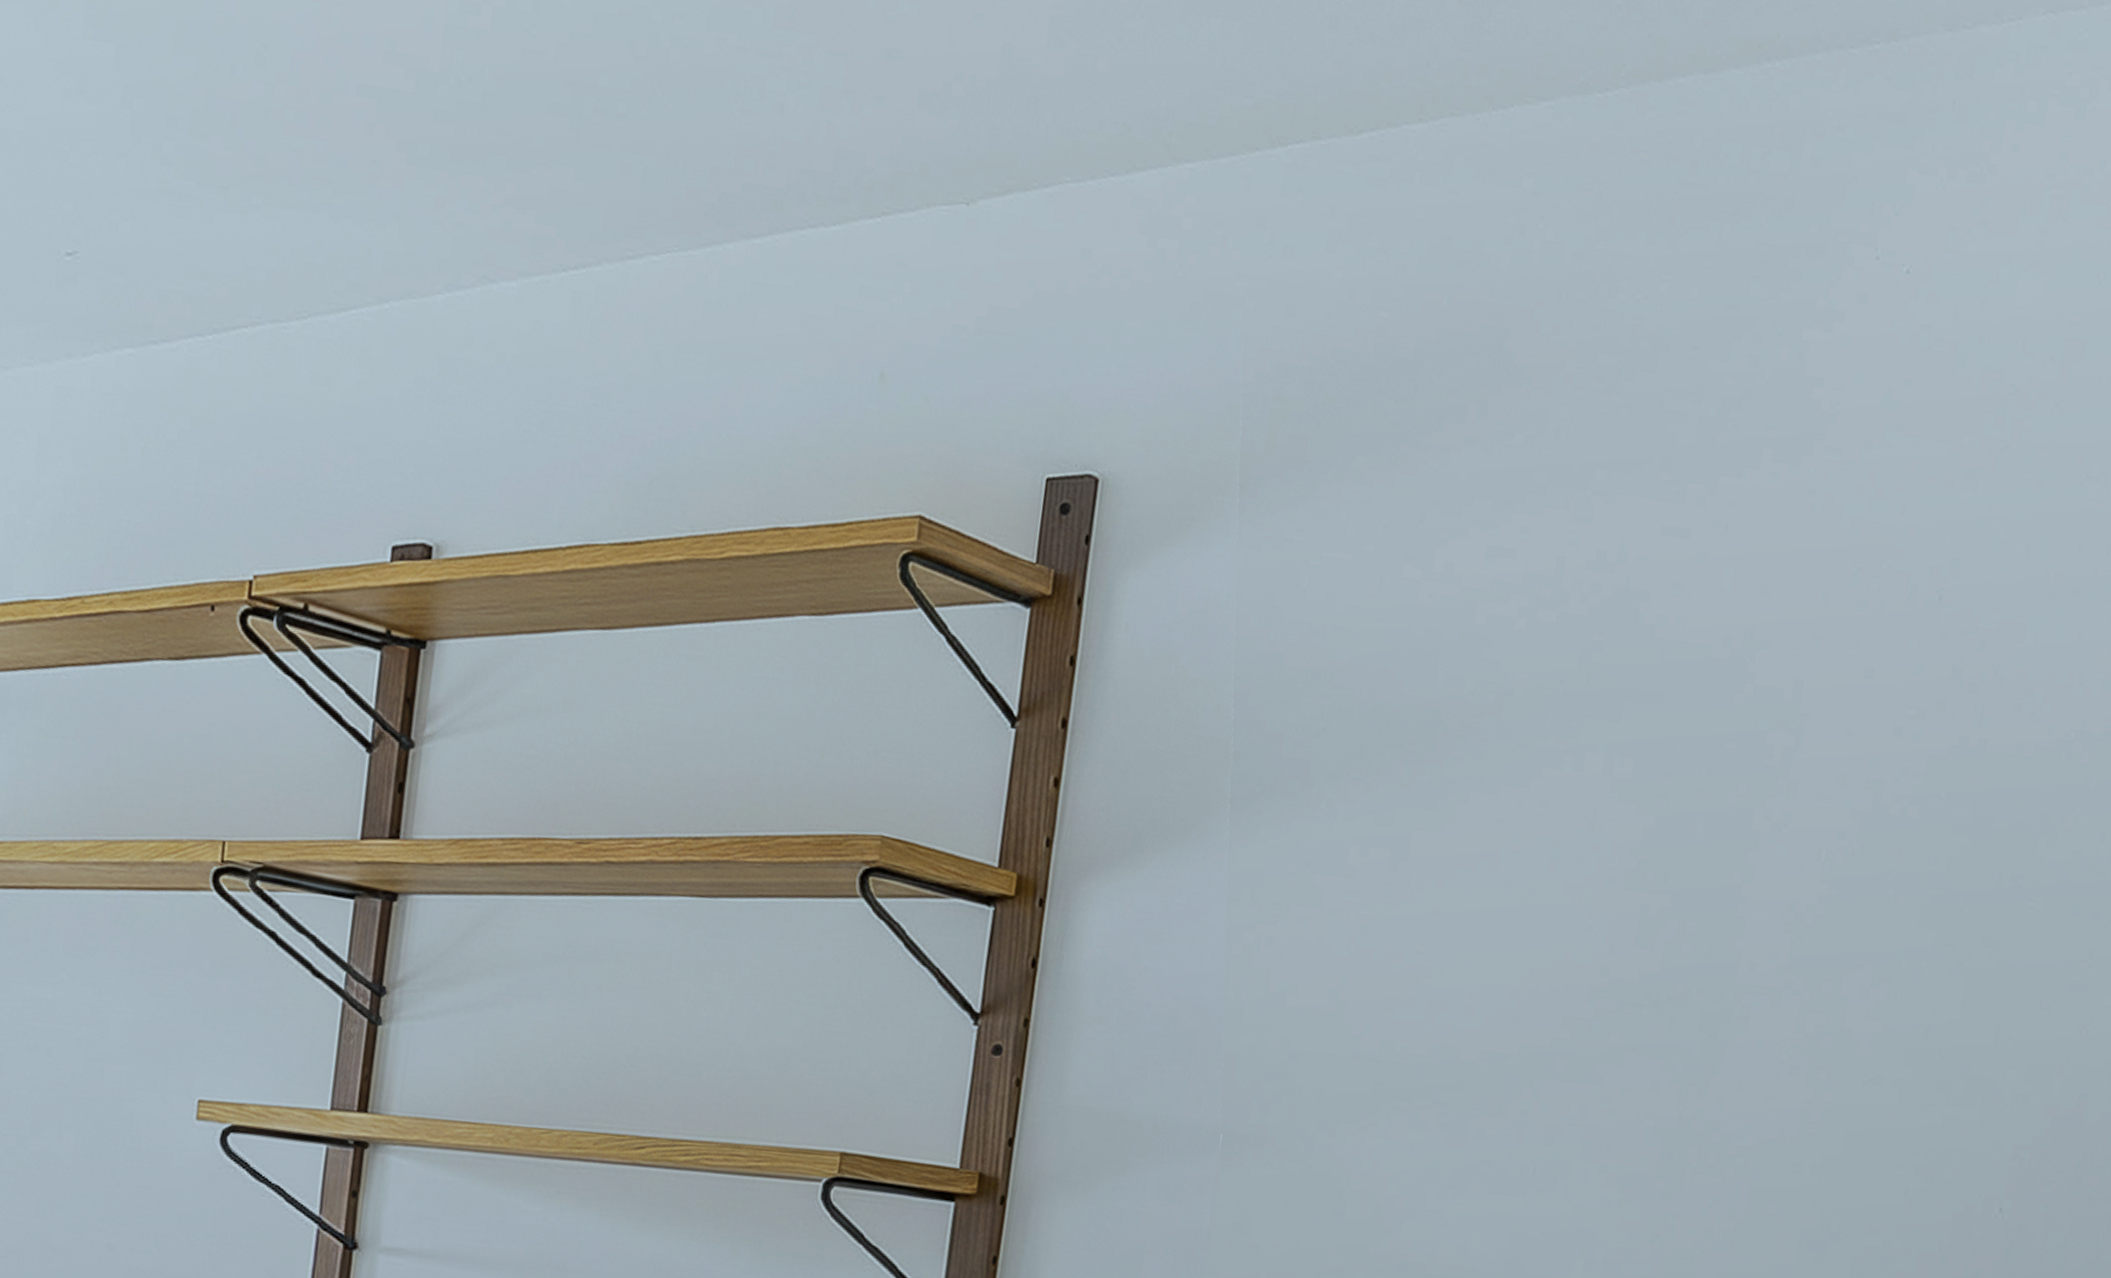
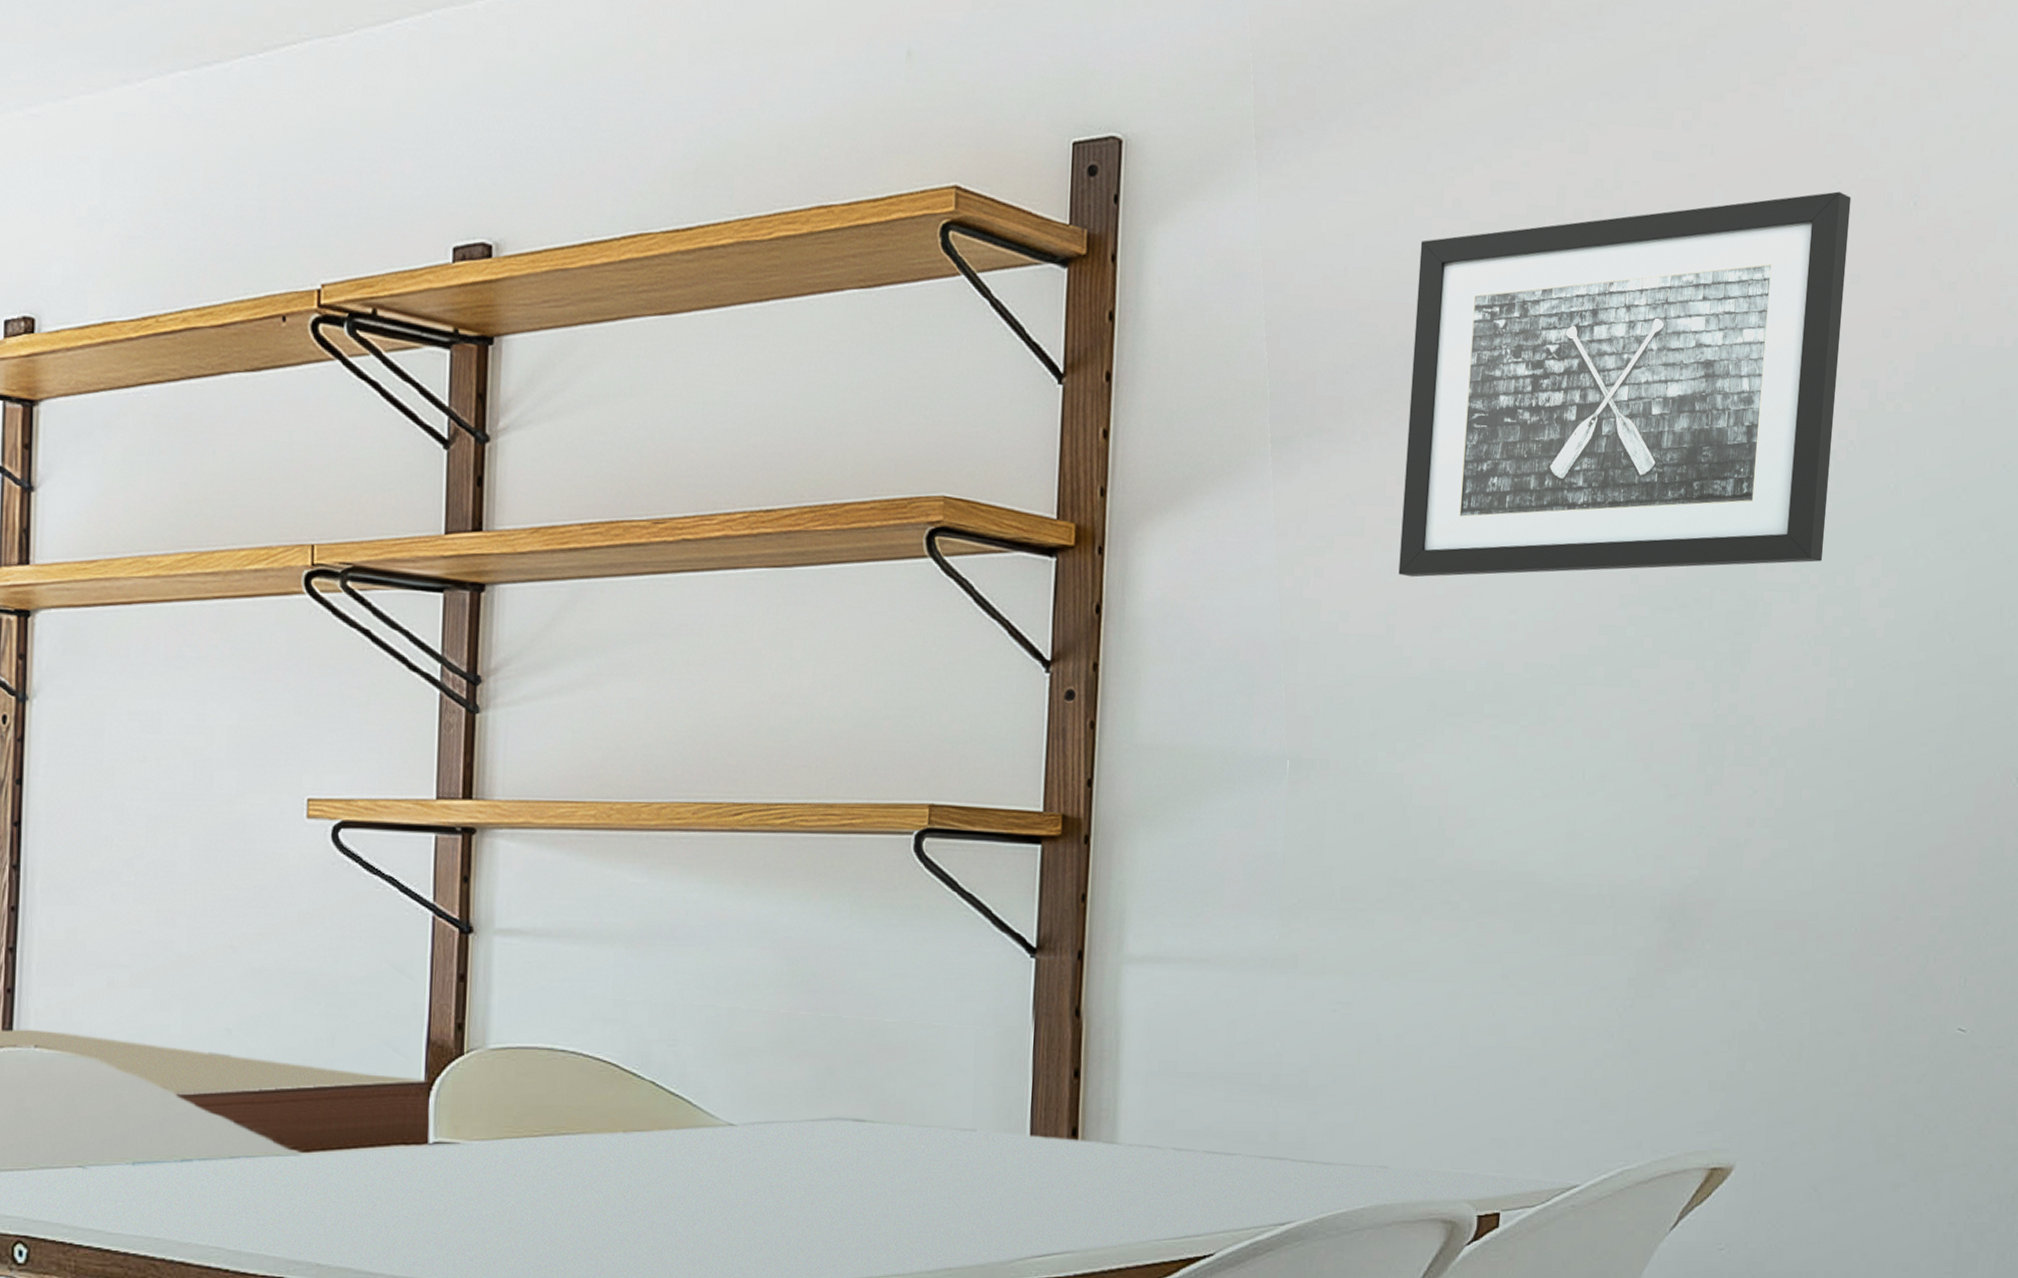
wall art: none [1354,580,1872,967] -> present [1398,191,1852,578]

